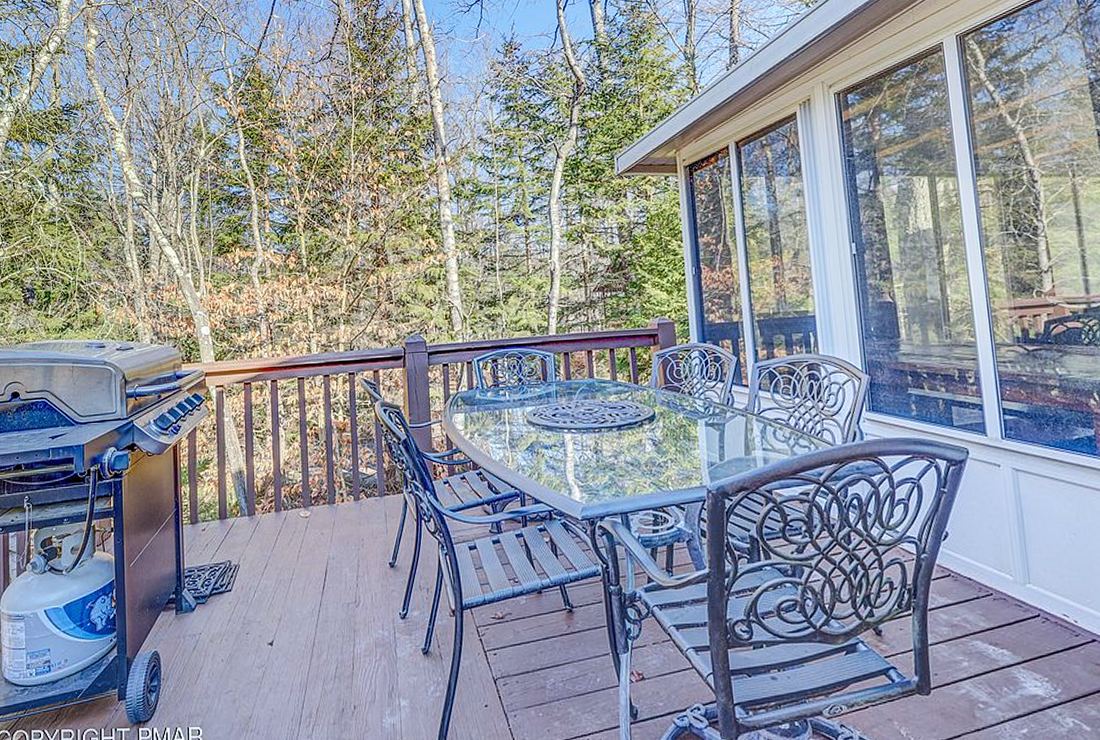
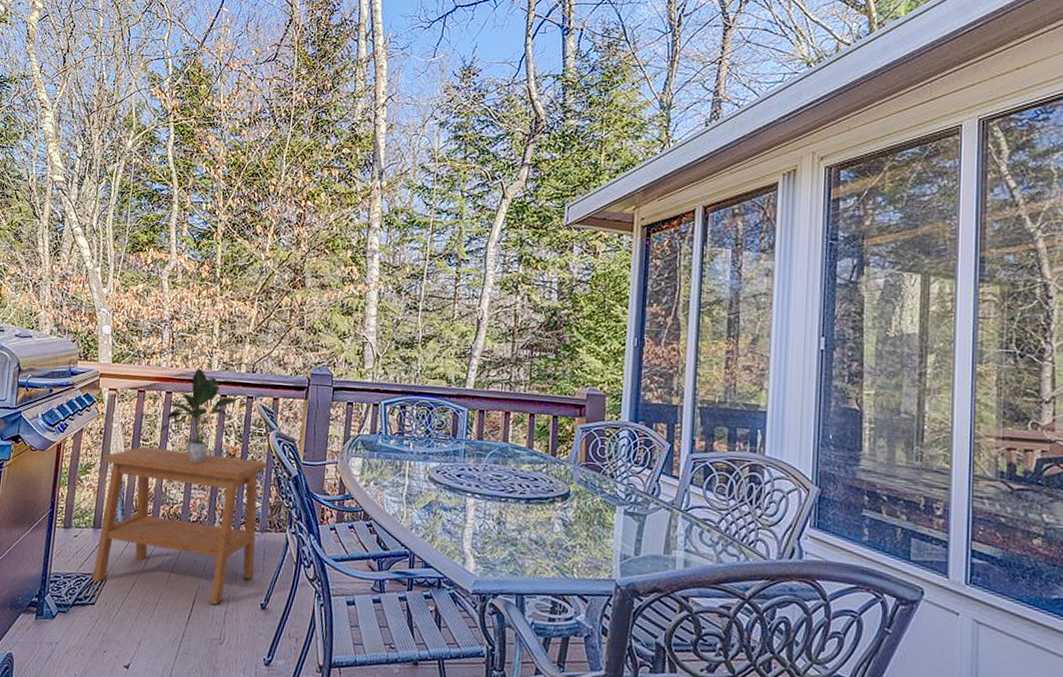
side table: none [220,431,379,572] -> present [92,446,267,605]
potted plant: none [269,353,340,443] -> present [158,368,237,464]

